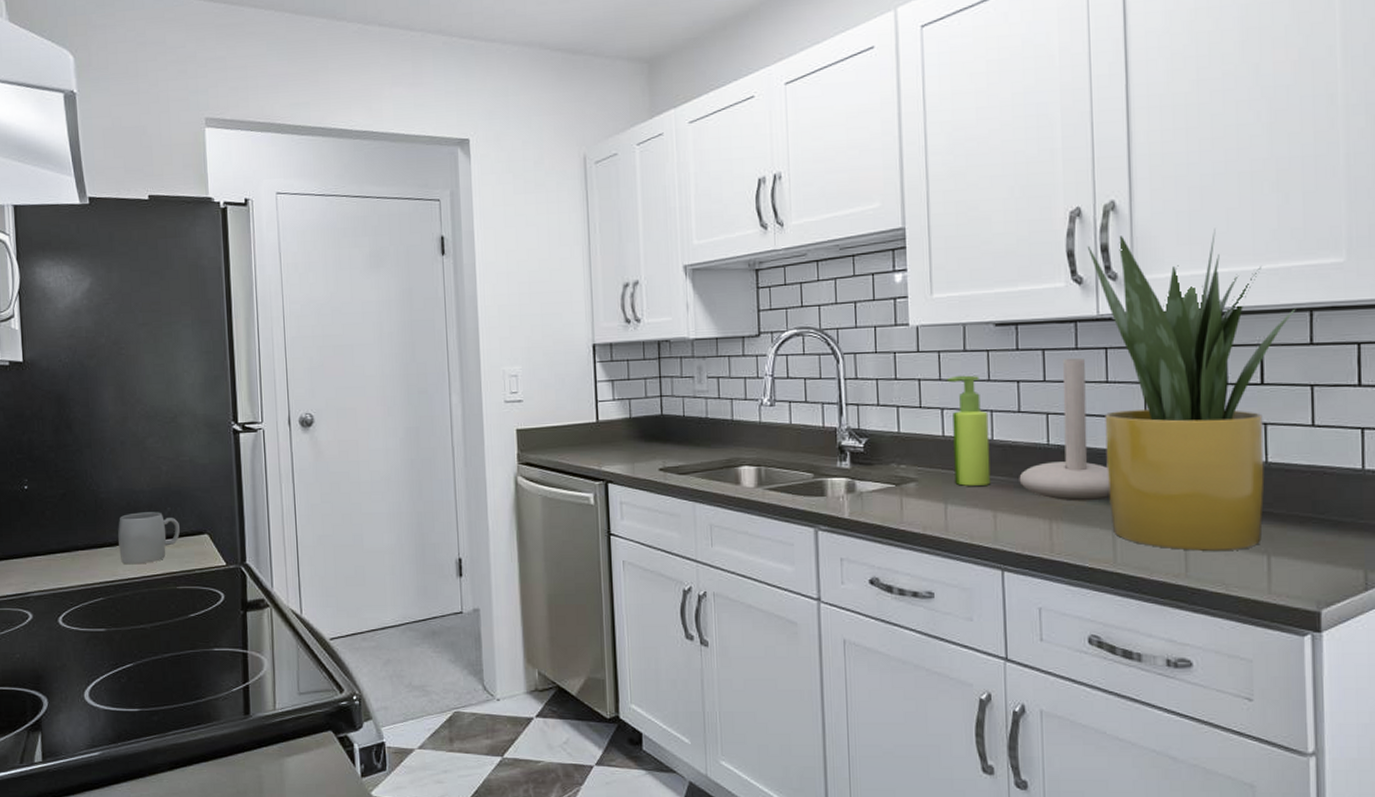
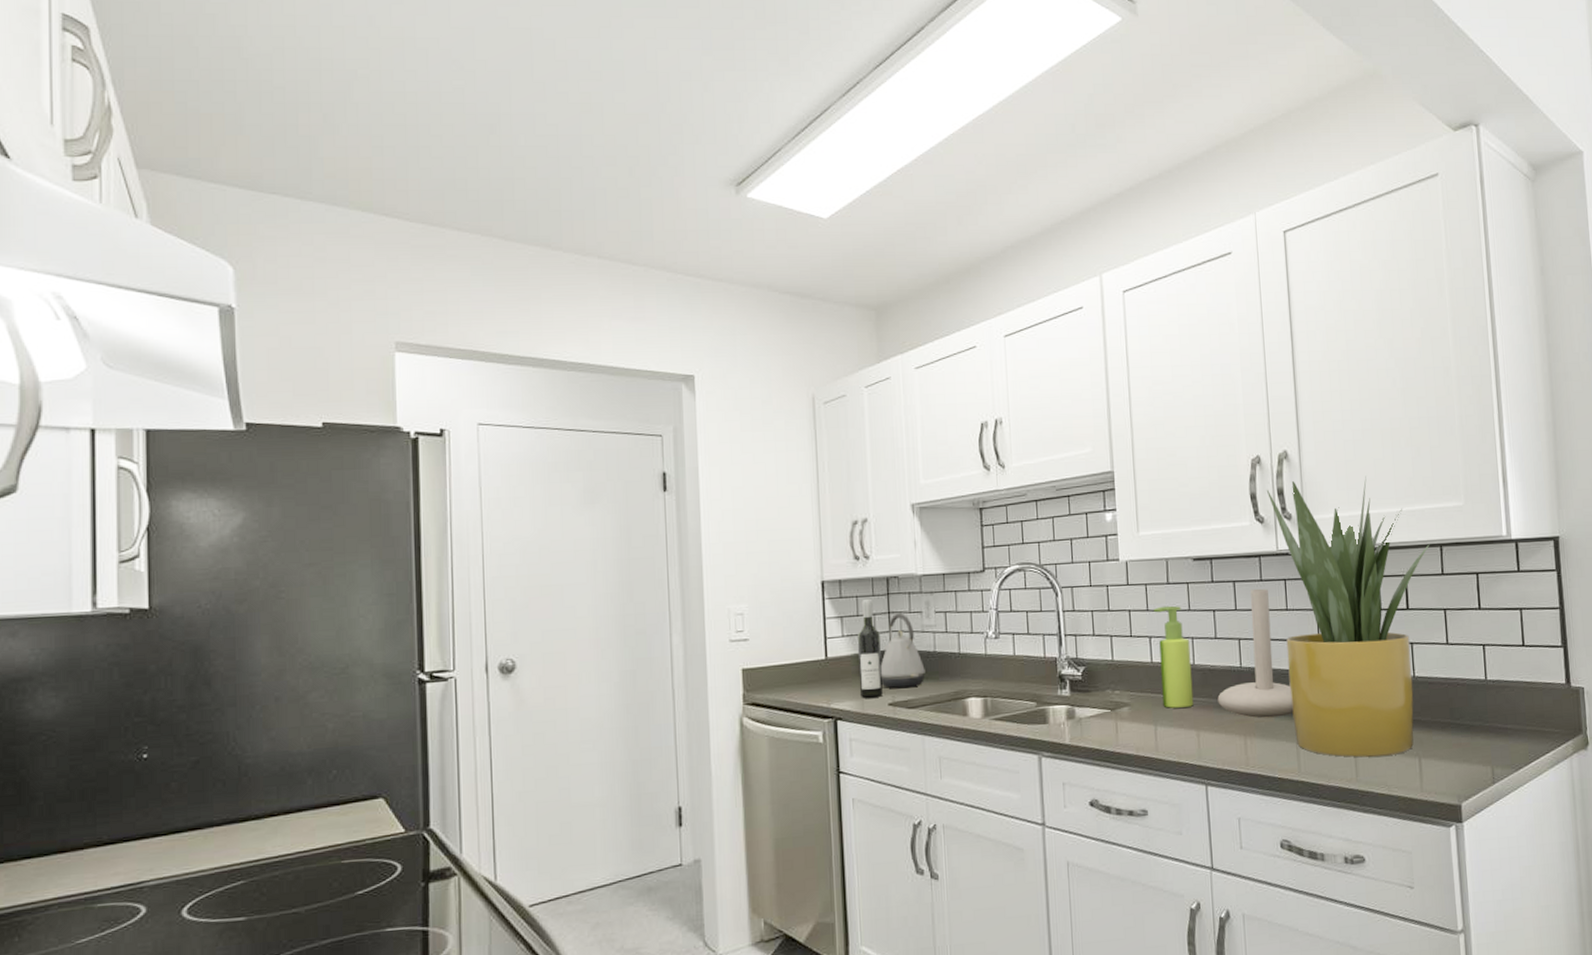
mug: present [117,512,180,565] -> none [266,776,348,840]
bottle: none [628,363,653,462] -> present [858,599,883,698]
kettle: none [651,377,697,454] -> present [880,613,925,689]

